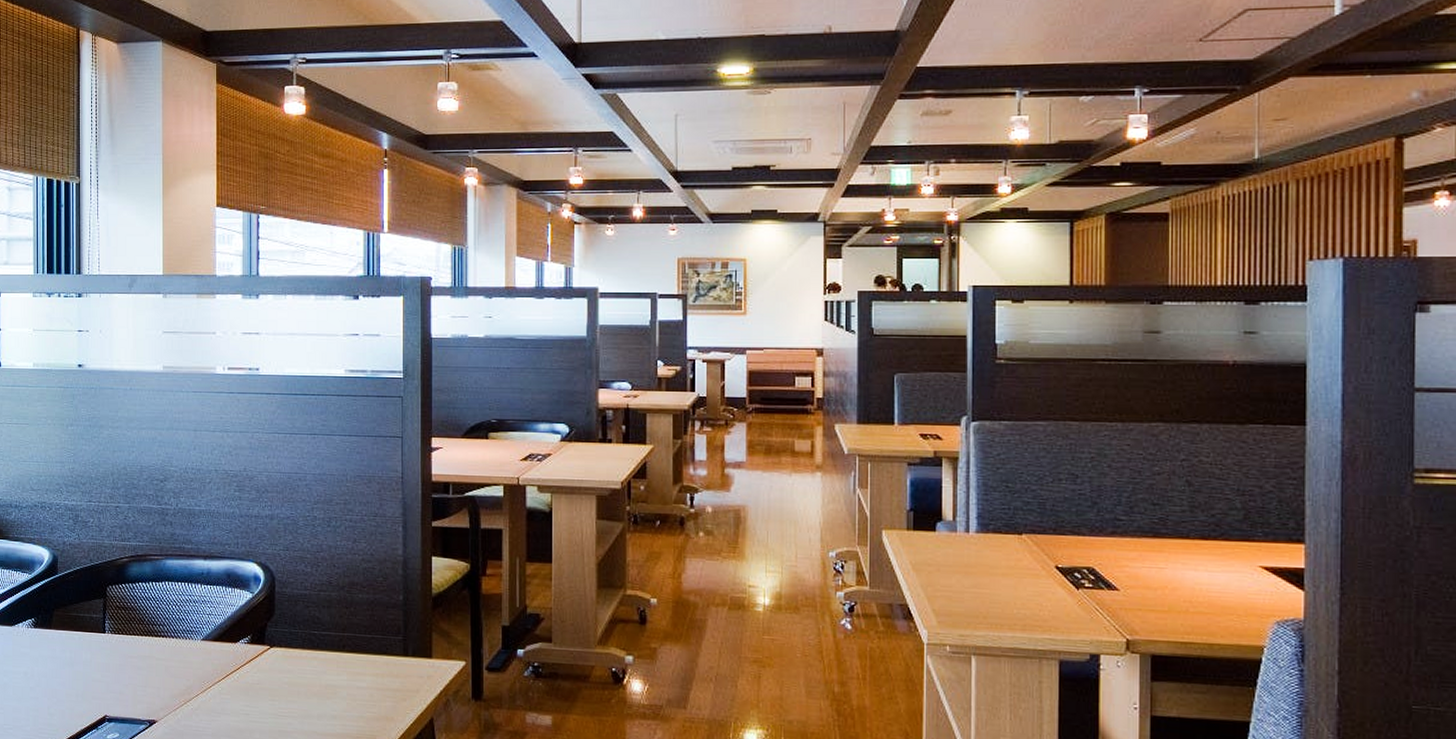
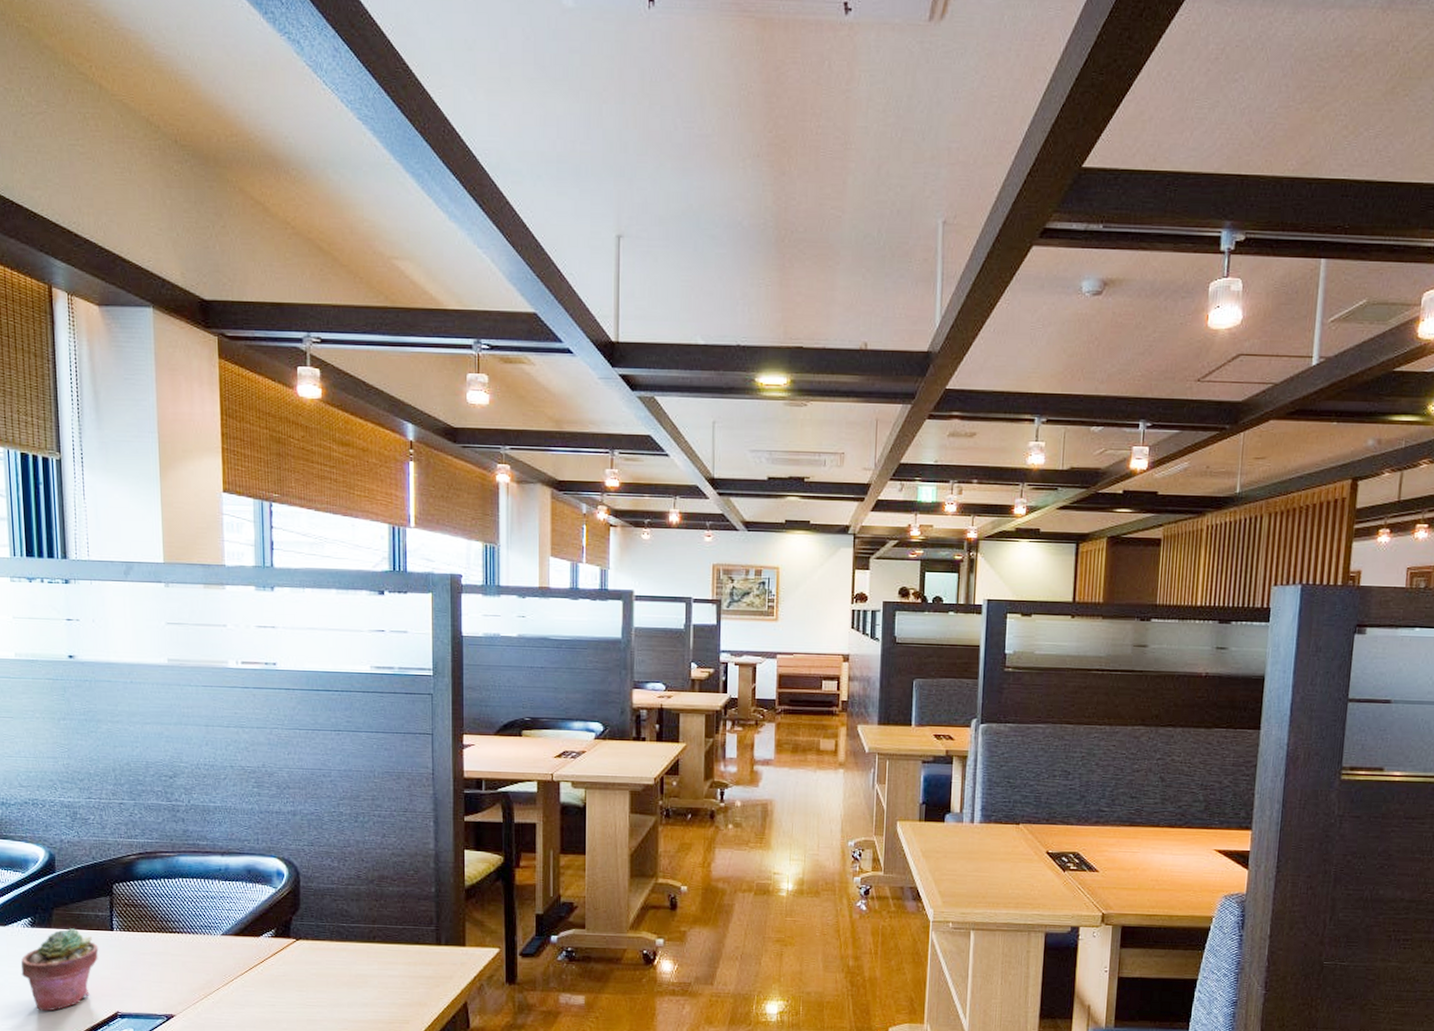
potted succulent: none [23,630,92,713] -> present [20,928,99,1012]

